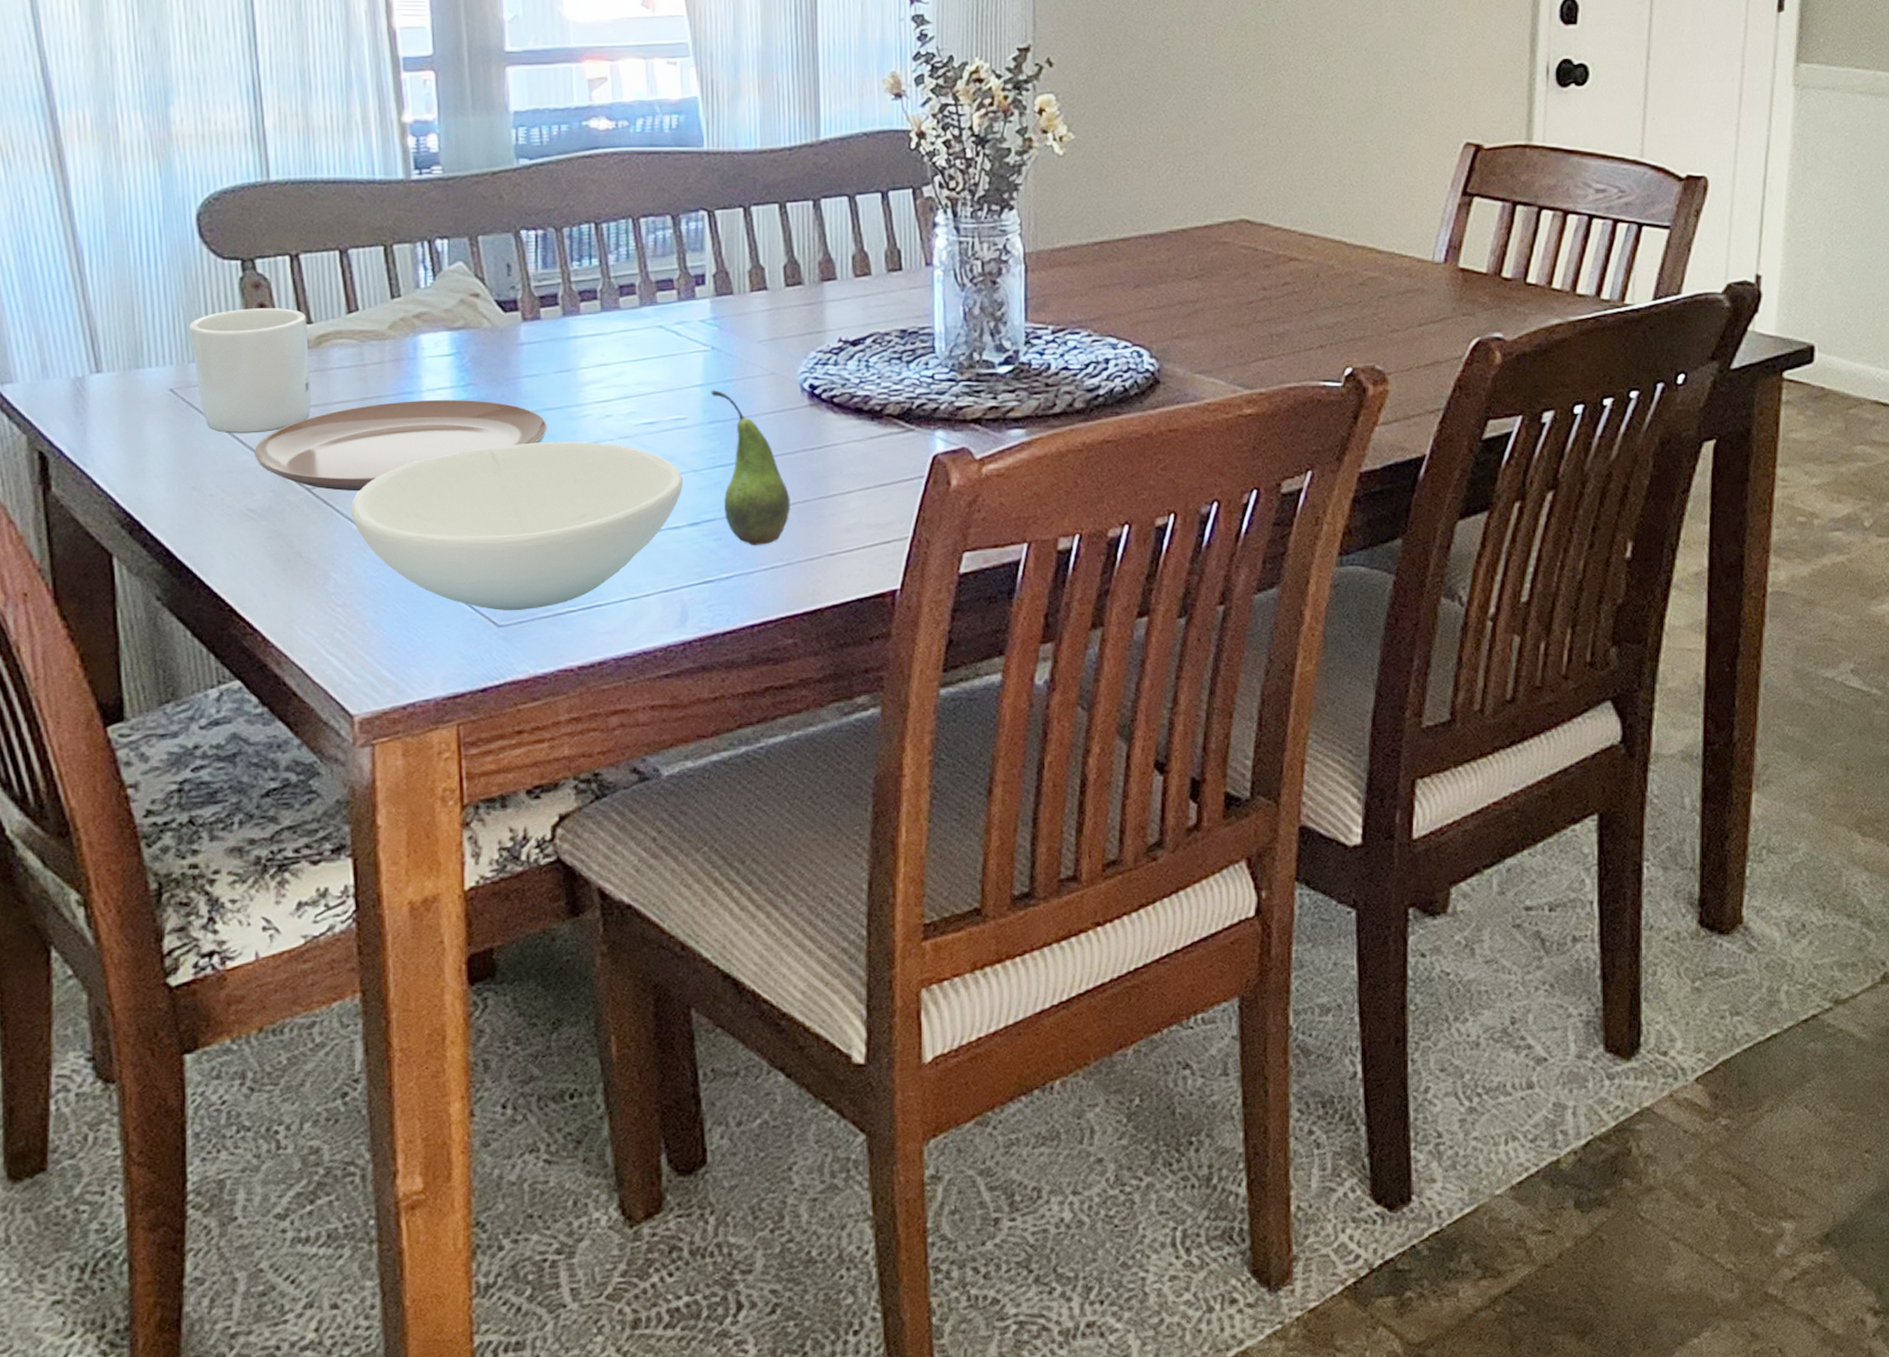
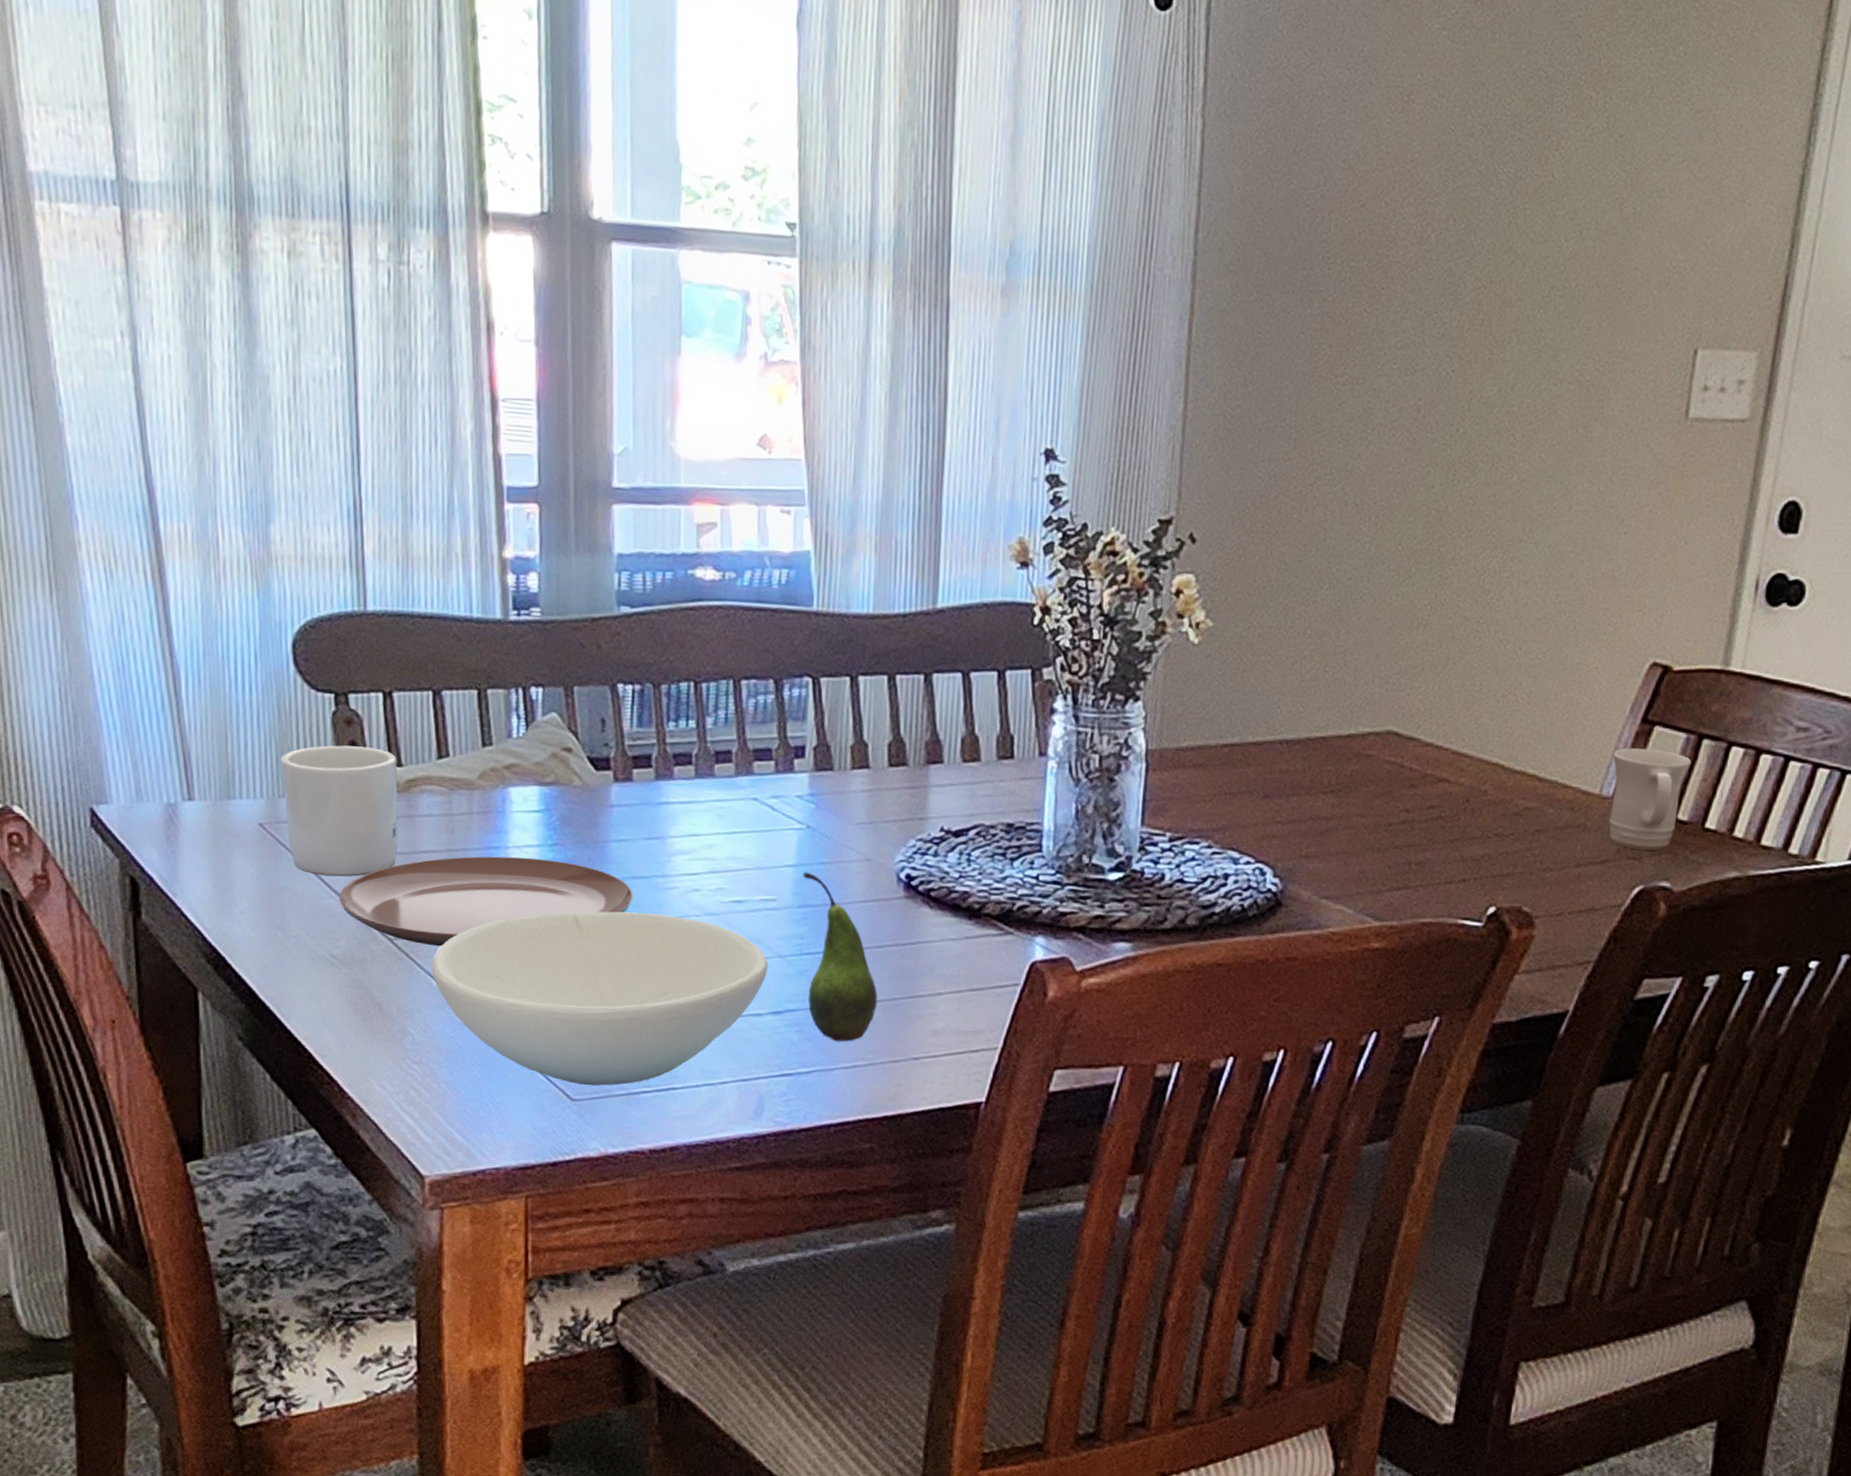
mug: none [1440,218,1509,307] -> present [1608,748,1692,851]

